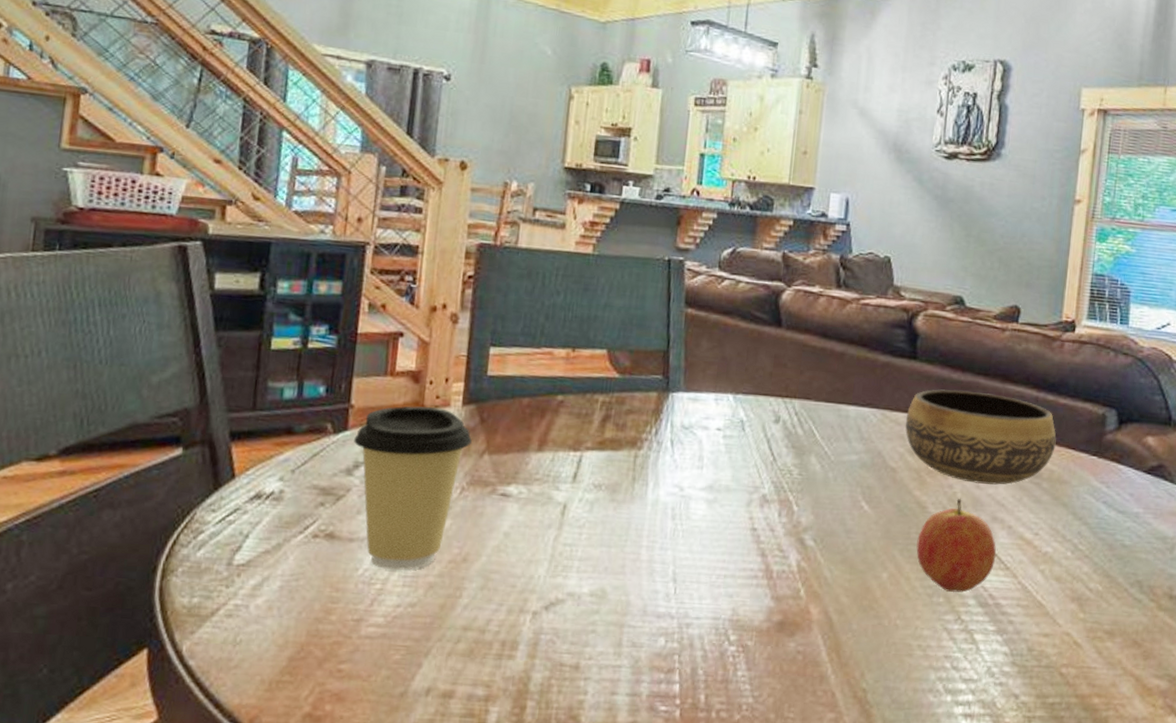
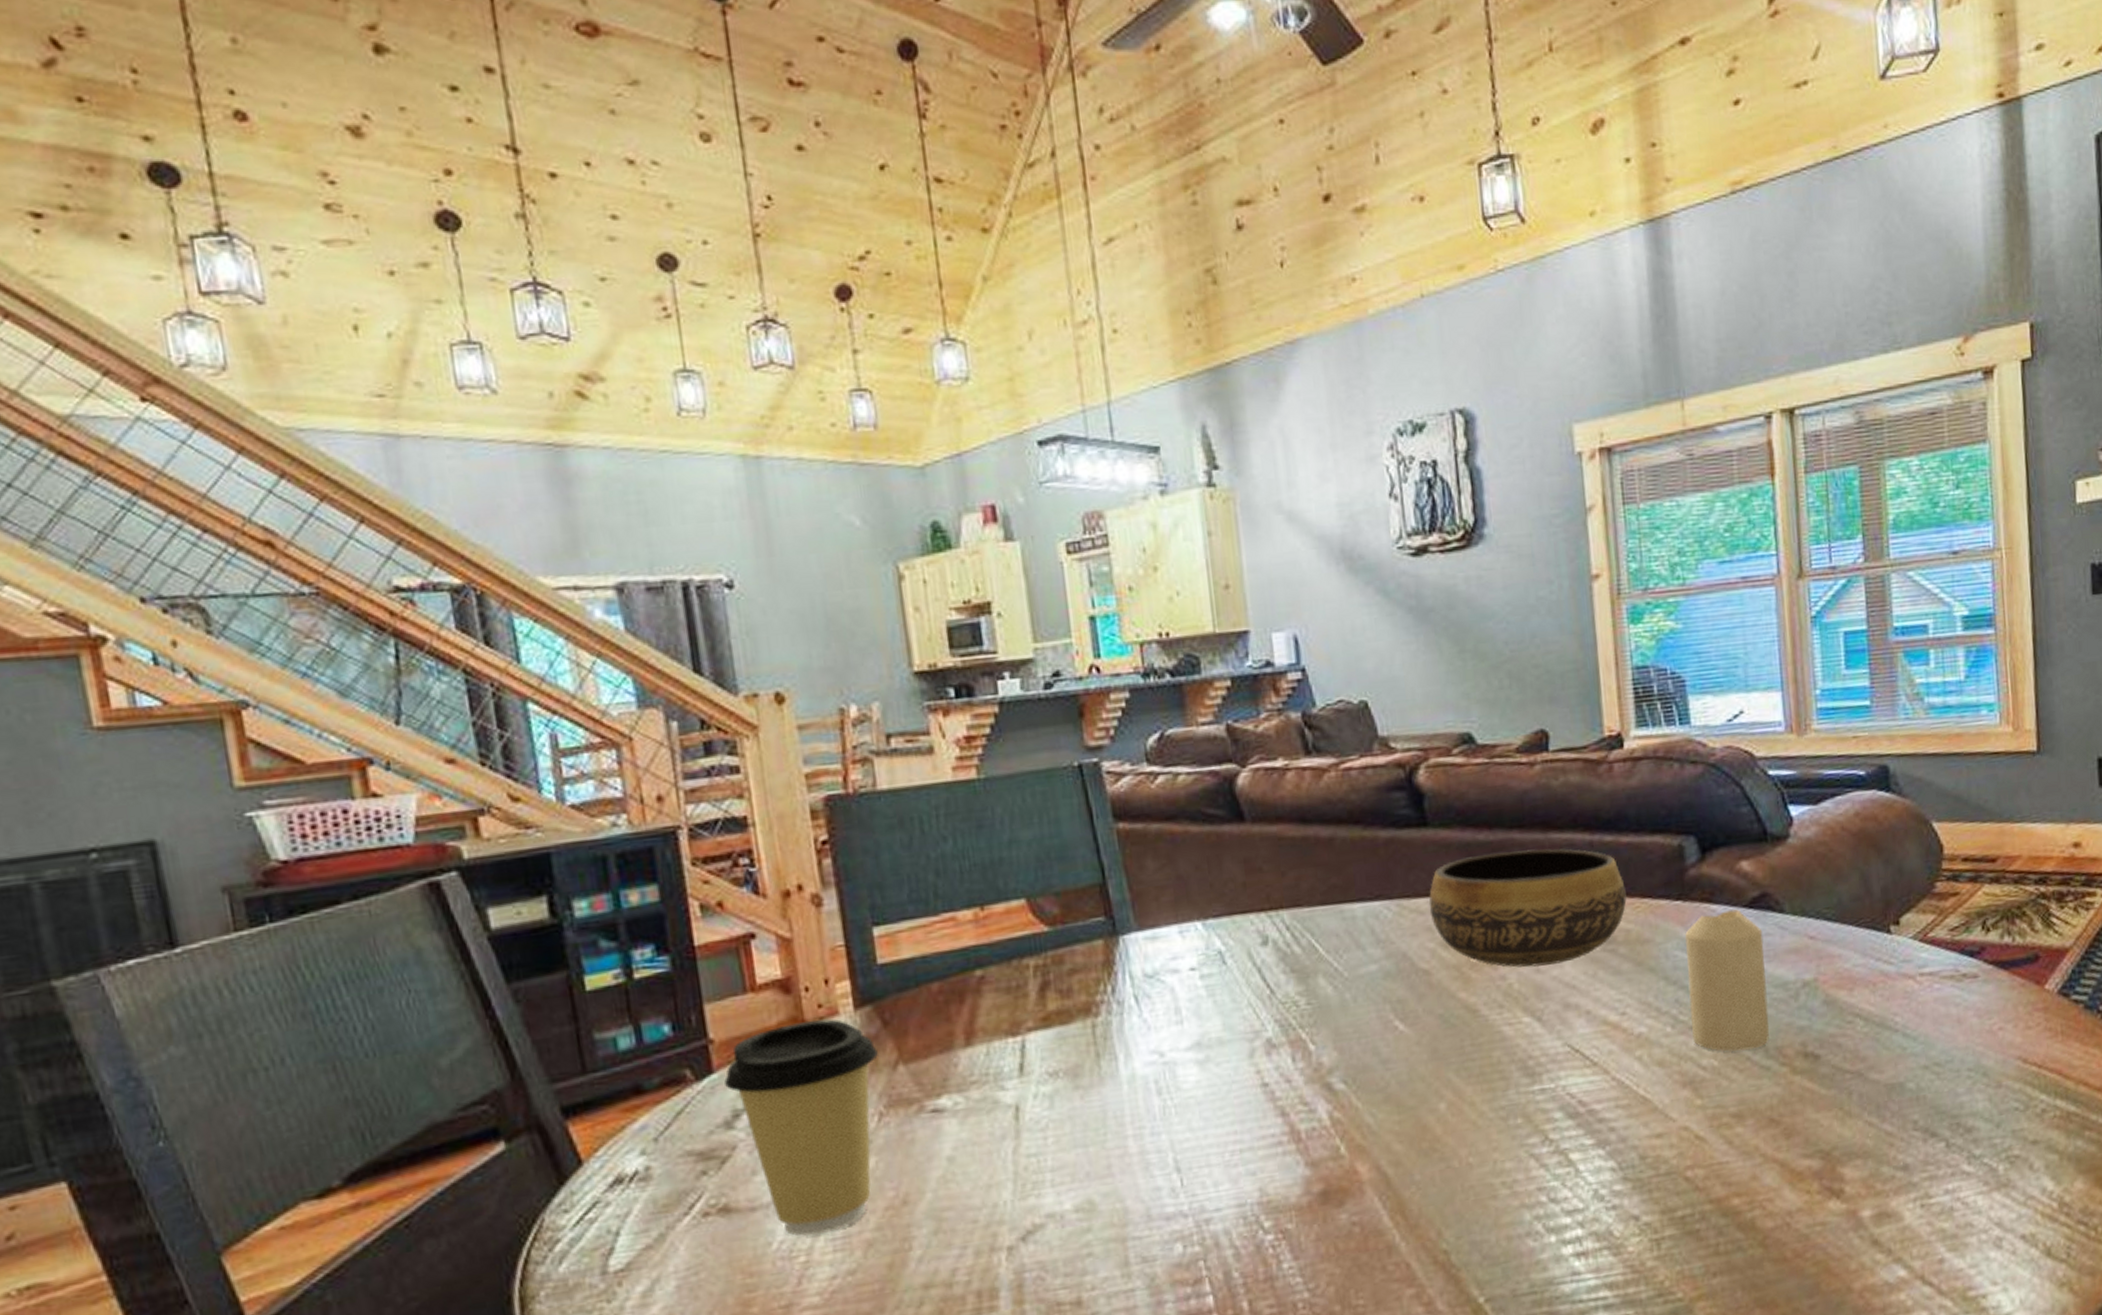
fruit: present [916,499,996,593] -> none [1474,991,1578,1109]
candle: none [1086,471,1155,584] -> present [1684,909,1769,1052]

